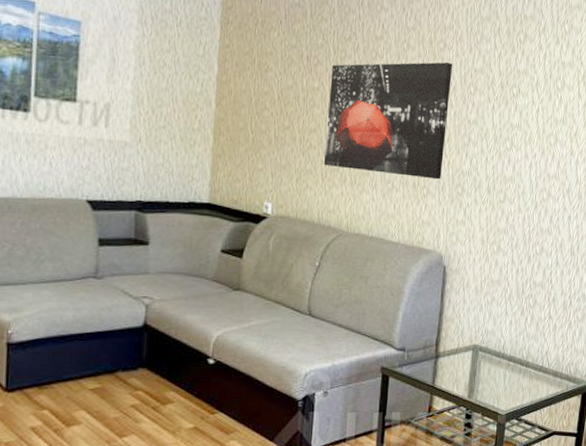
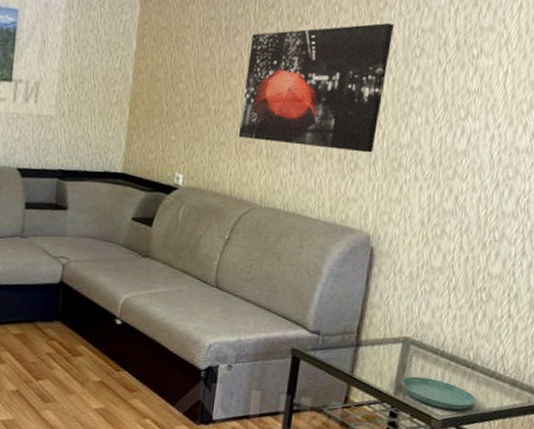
saucer: none [474,379,530,404] -> present [402,376,477,411]

